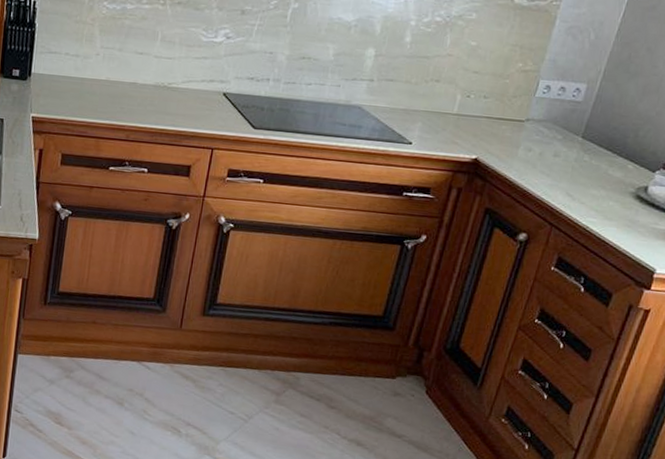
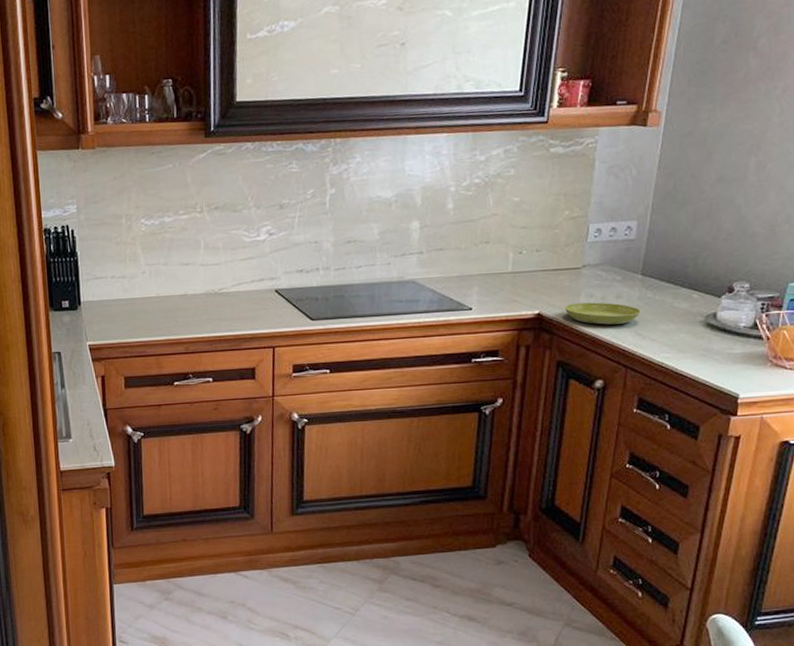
saucer: none [502,154,576,183] -> present [565,302,642,325]

